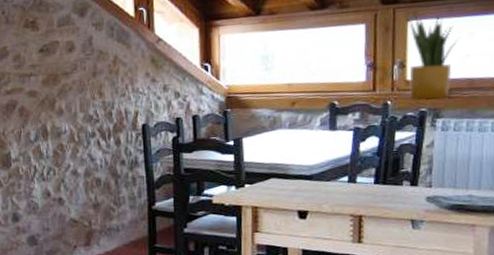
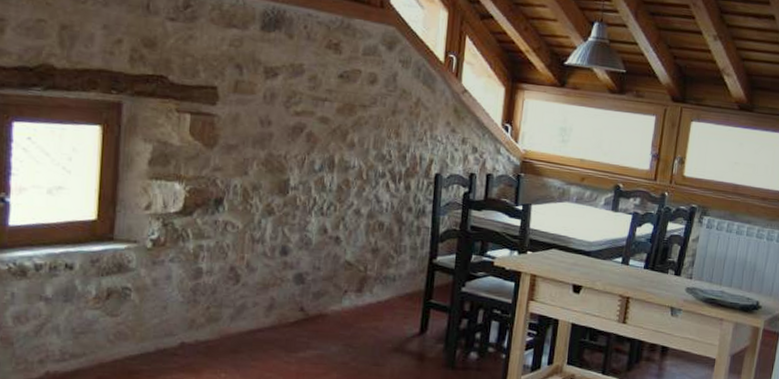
planter: present [409,15,457,102] -> none [684,120,729,200]

